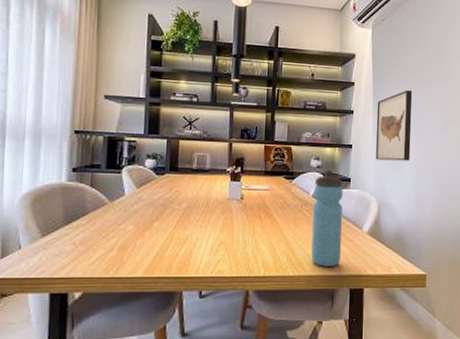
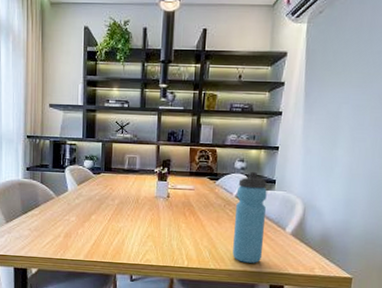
wall art: present [376,90,413,161] -> none [304,88,351,164]

